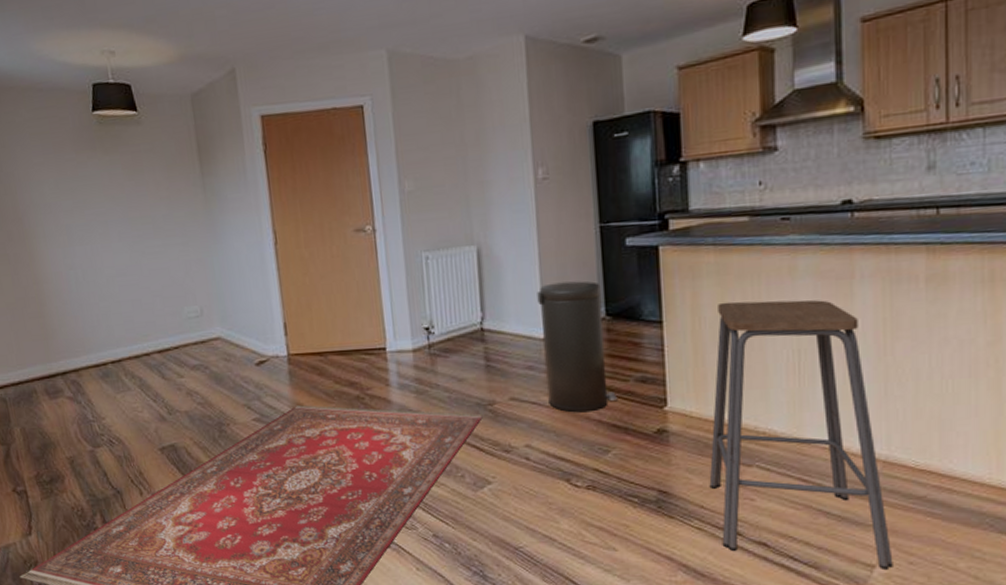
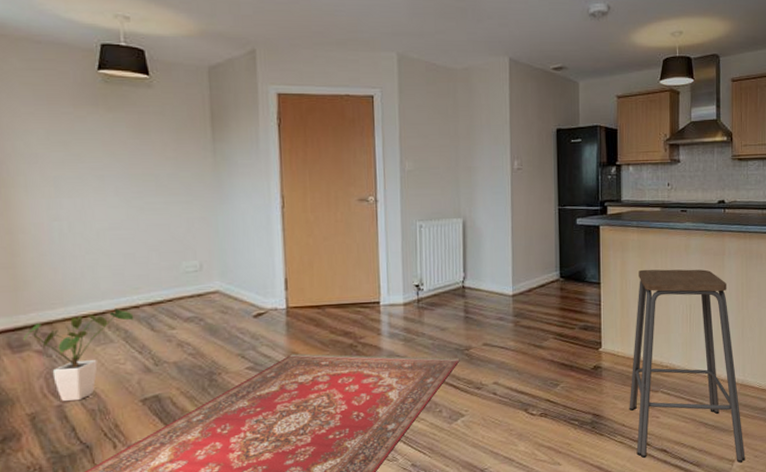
house plant: none [57,356,147,448] -> present [23,309,134,402]
pedal bin: present [537,281,618,413] -> none [509,250,566,355]

